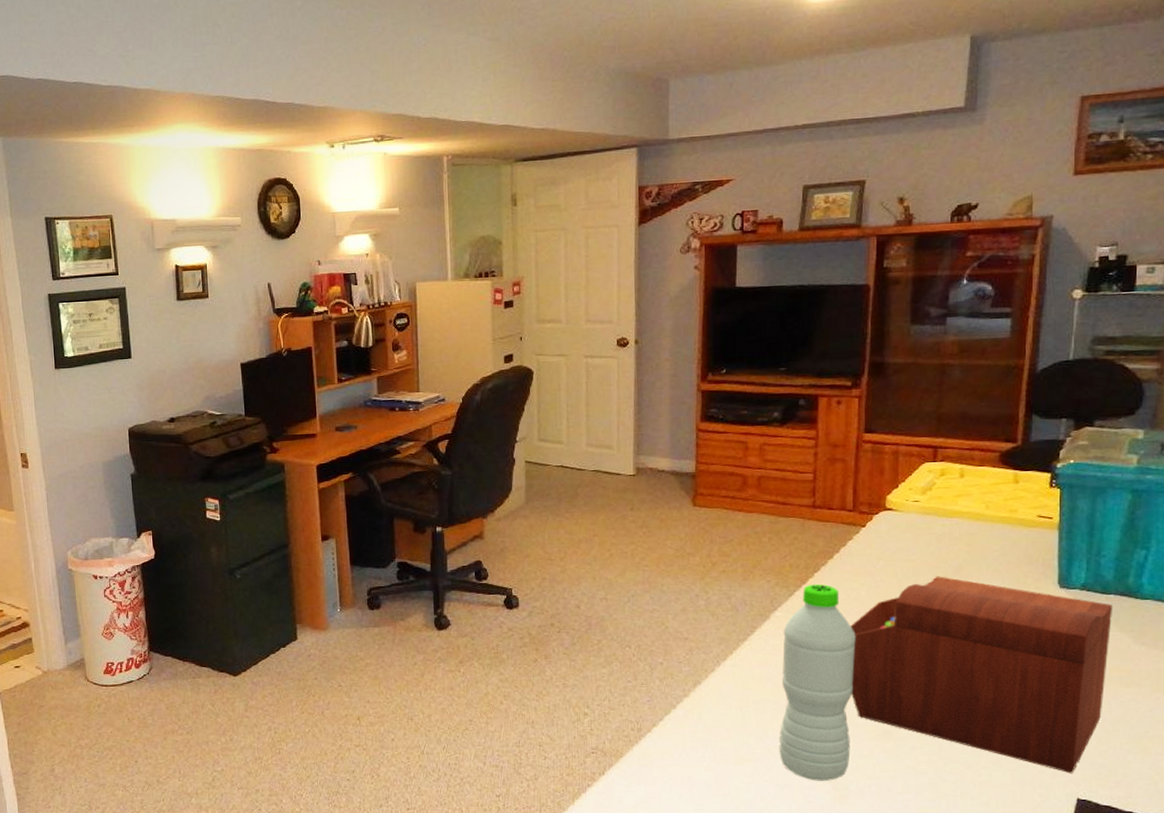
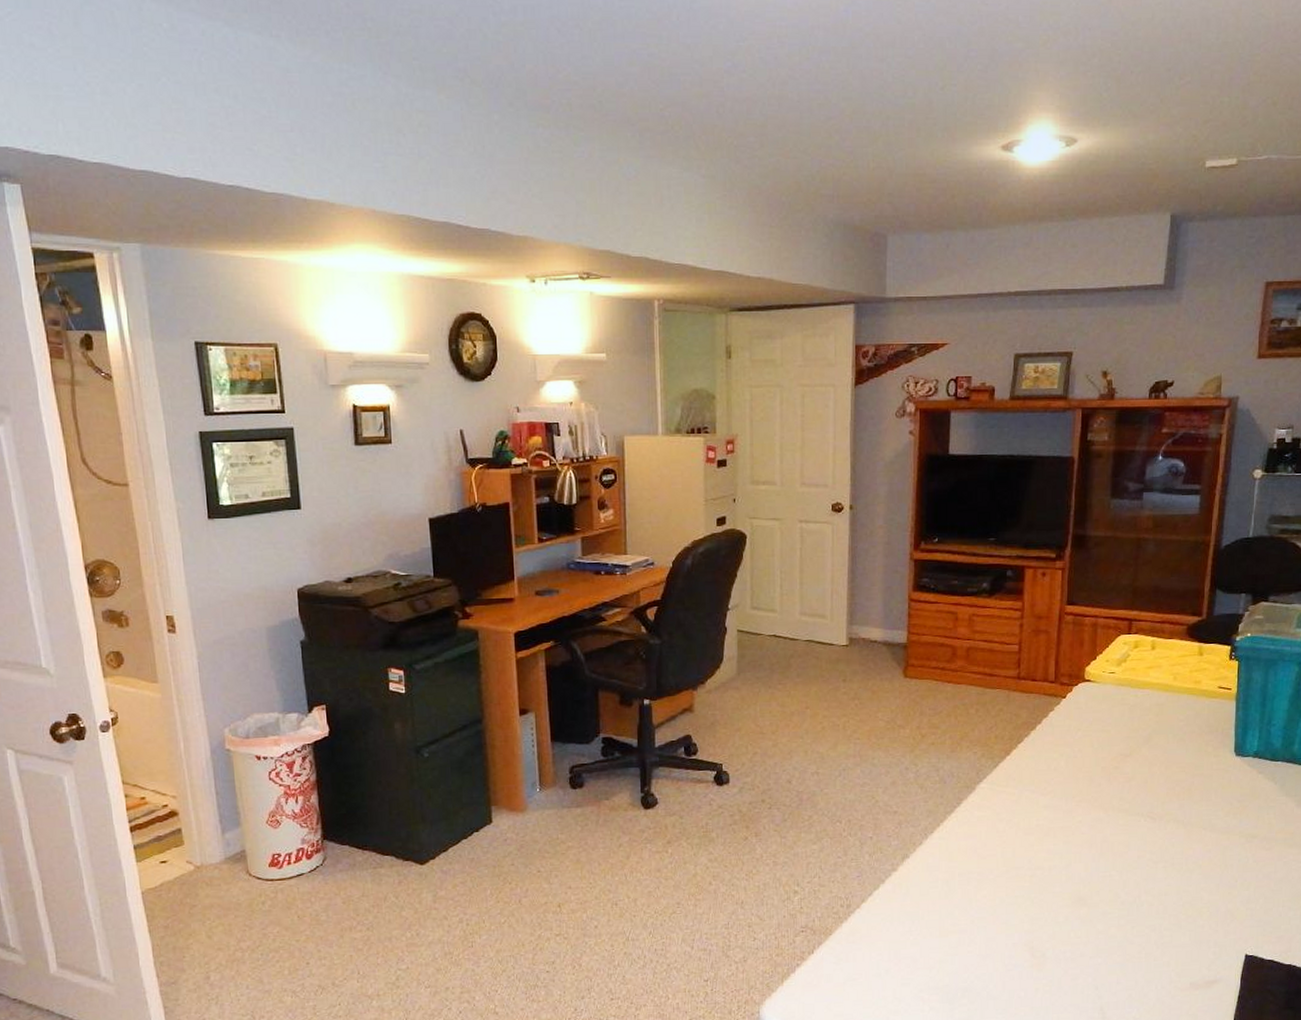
water bottle: present [779,583,856,781] -> none [982,754,1055,950]
sewing box: present [850,576,1113,774] -> none [1049,746,1281,932]

